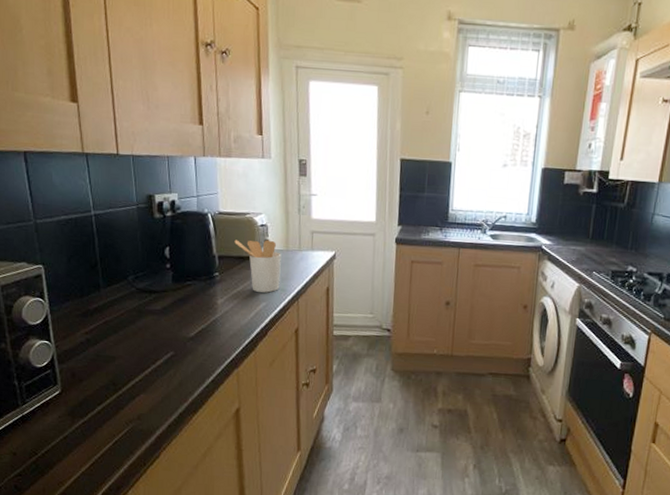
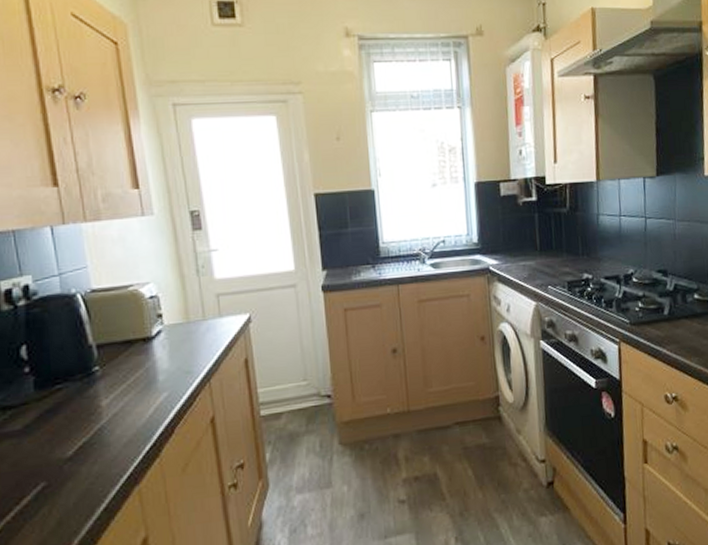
utensil holder: present [234,239,281,293] -> none [116,313,184,381]

